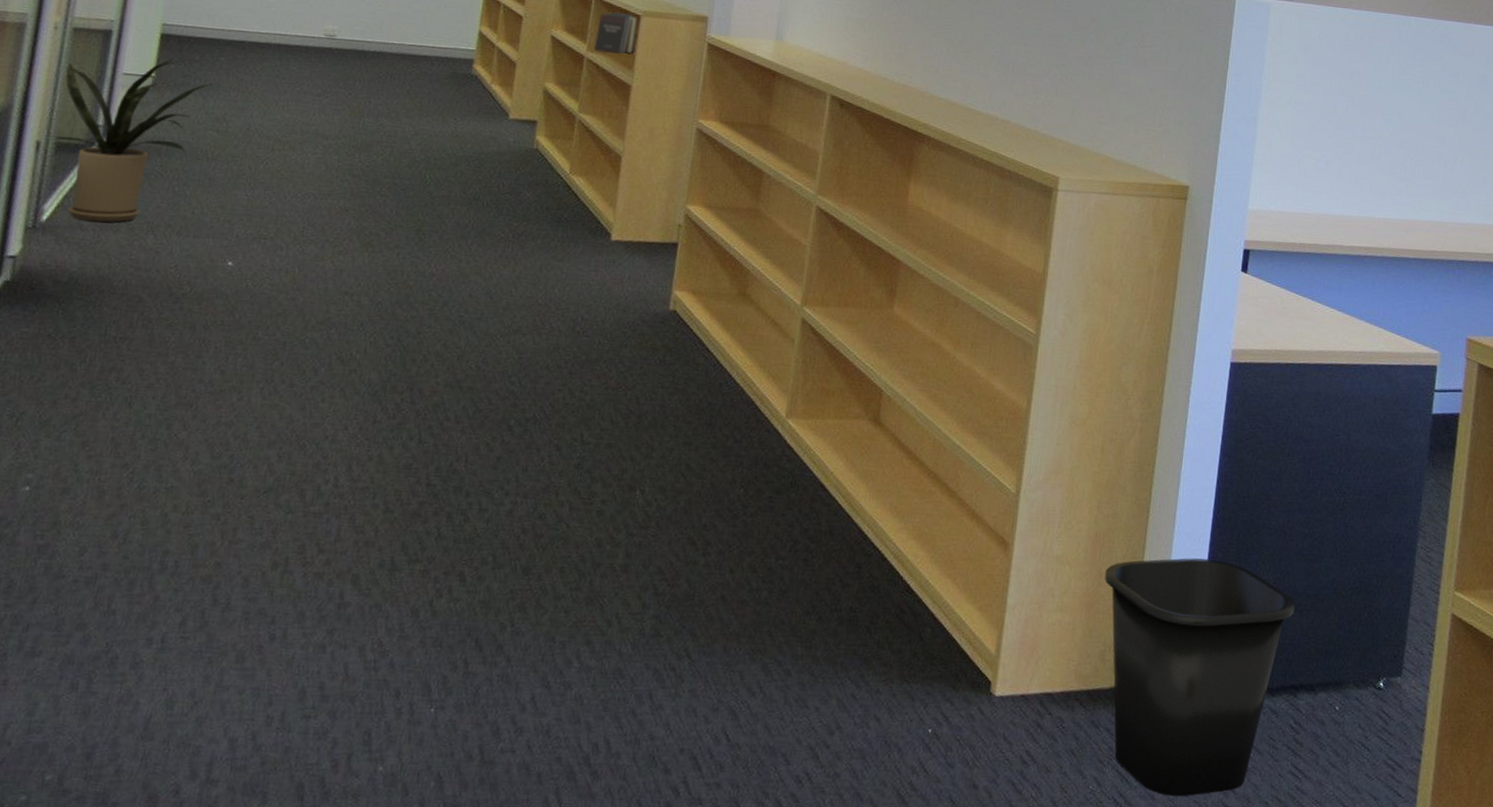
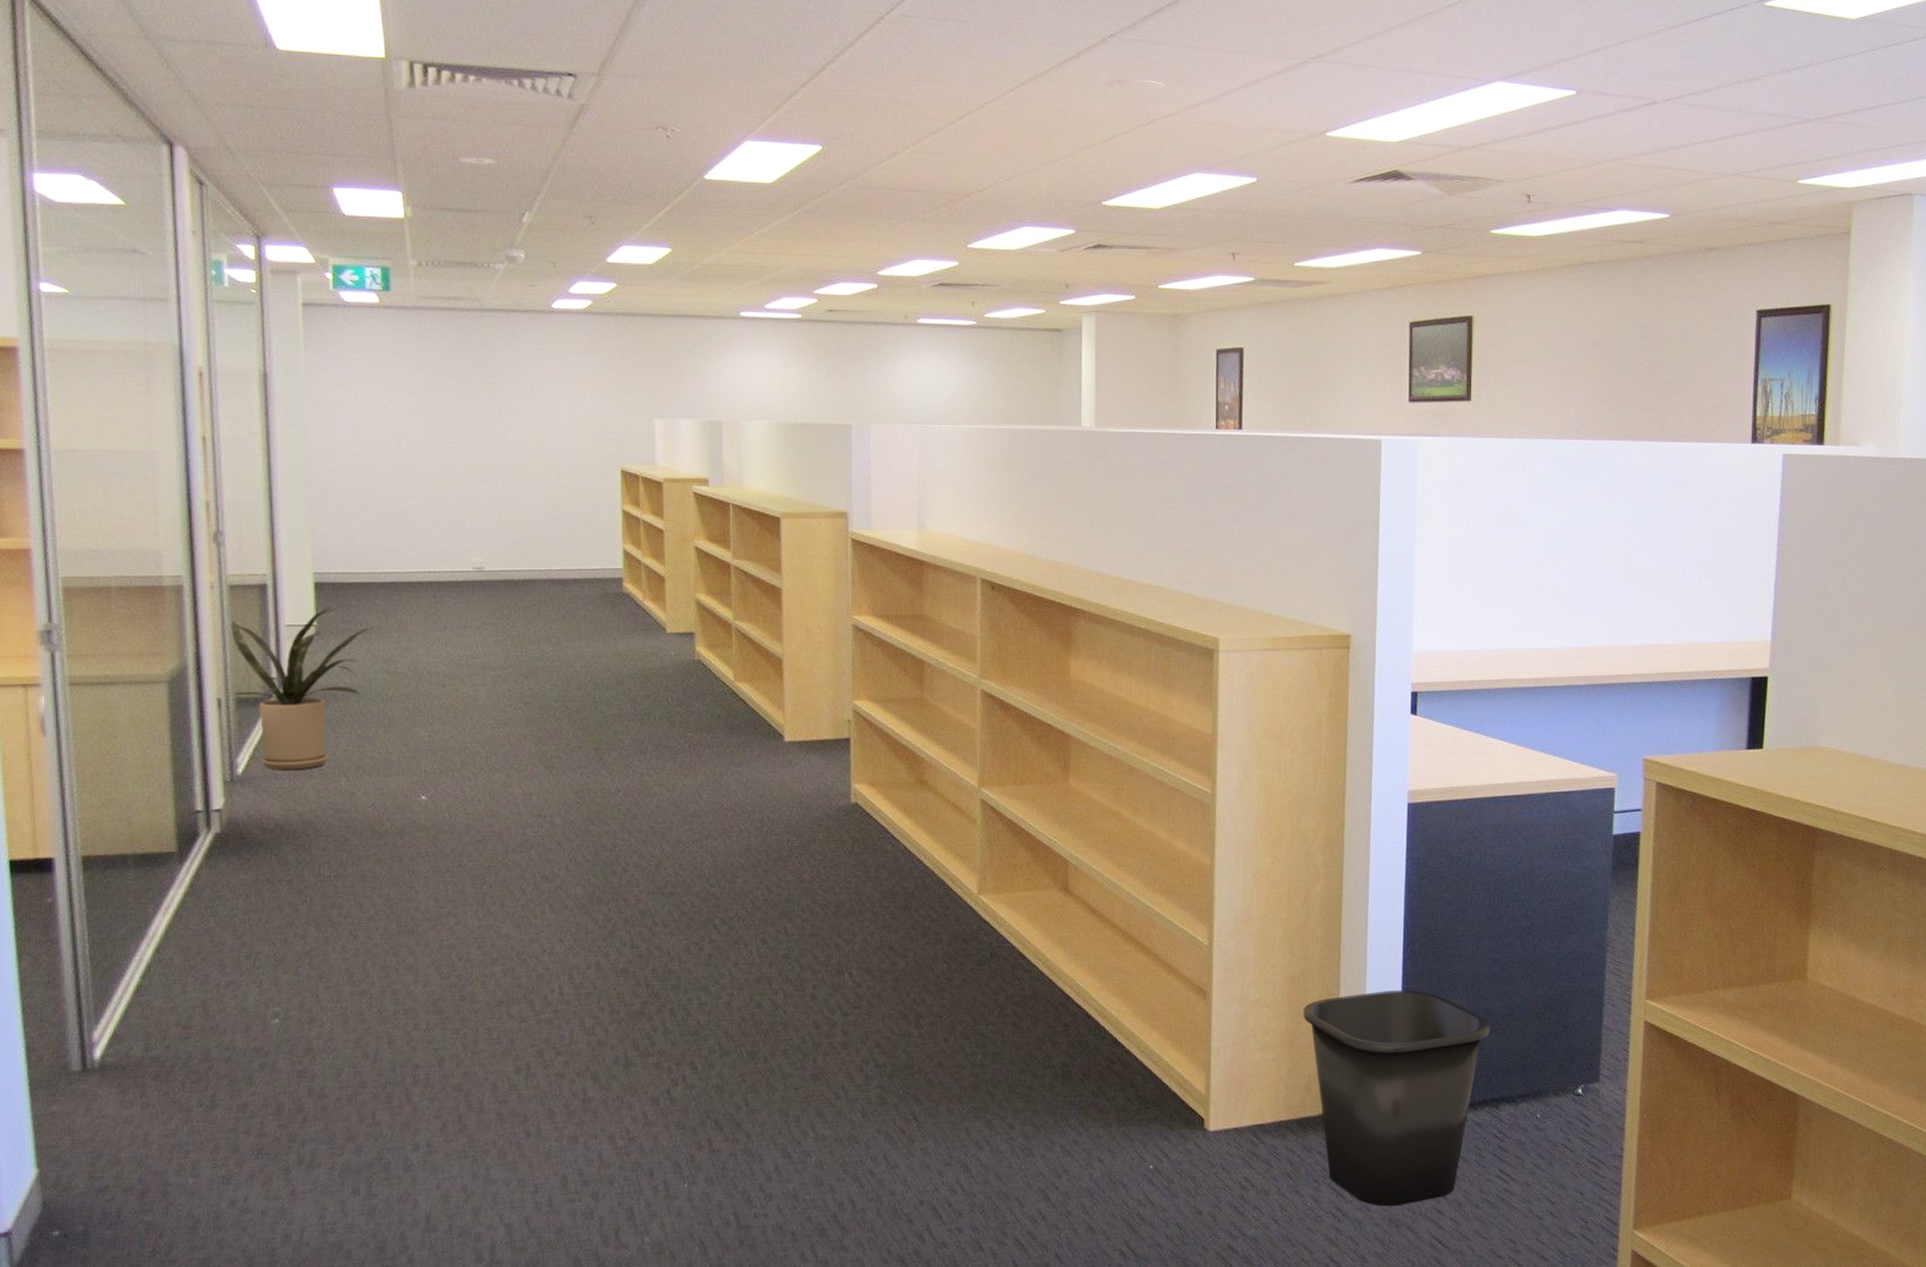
books: present [594,12,638,54] -> none [738,517,781,559]

